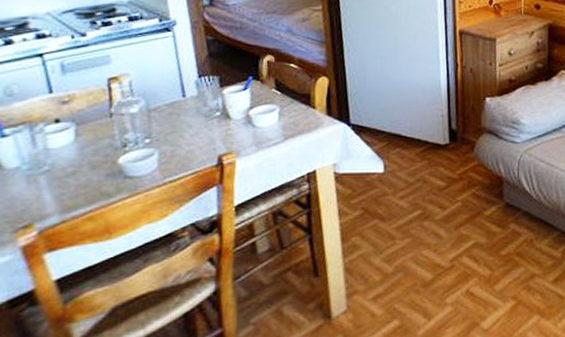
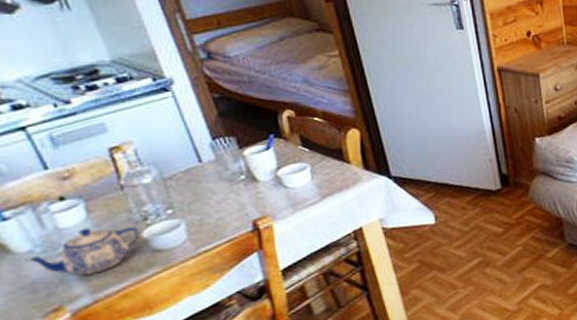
teapot: none [11,150,116,195] -> present [25,226,139,275]

